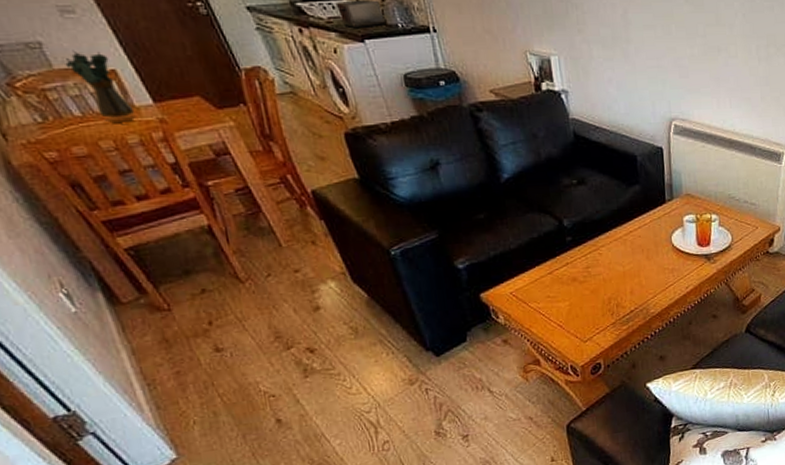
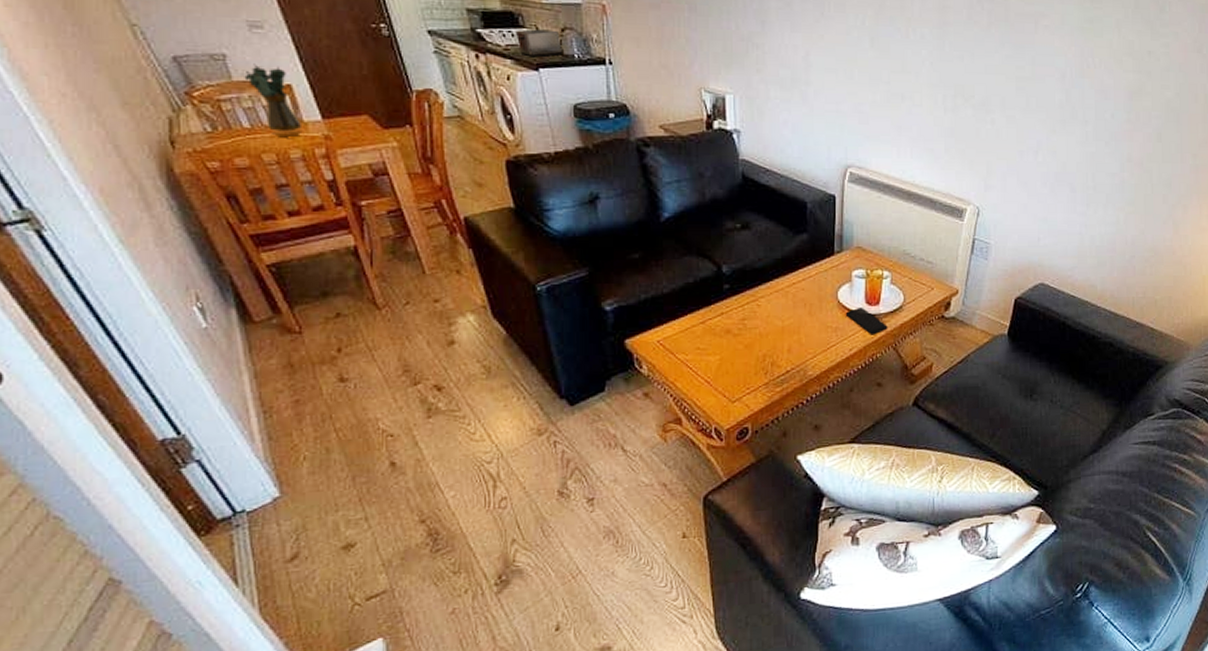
mobile phone: none [680,248,719,274] -> present [845,306,888,335]

